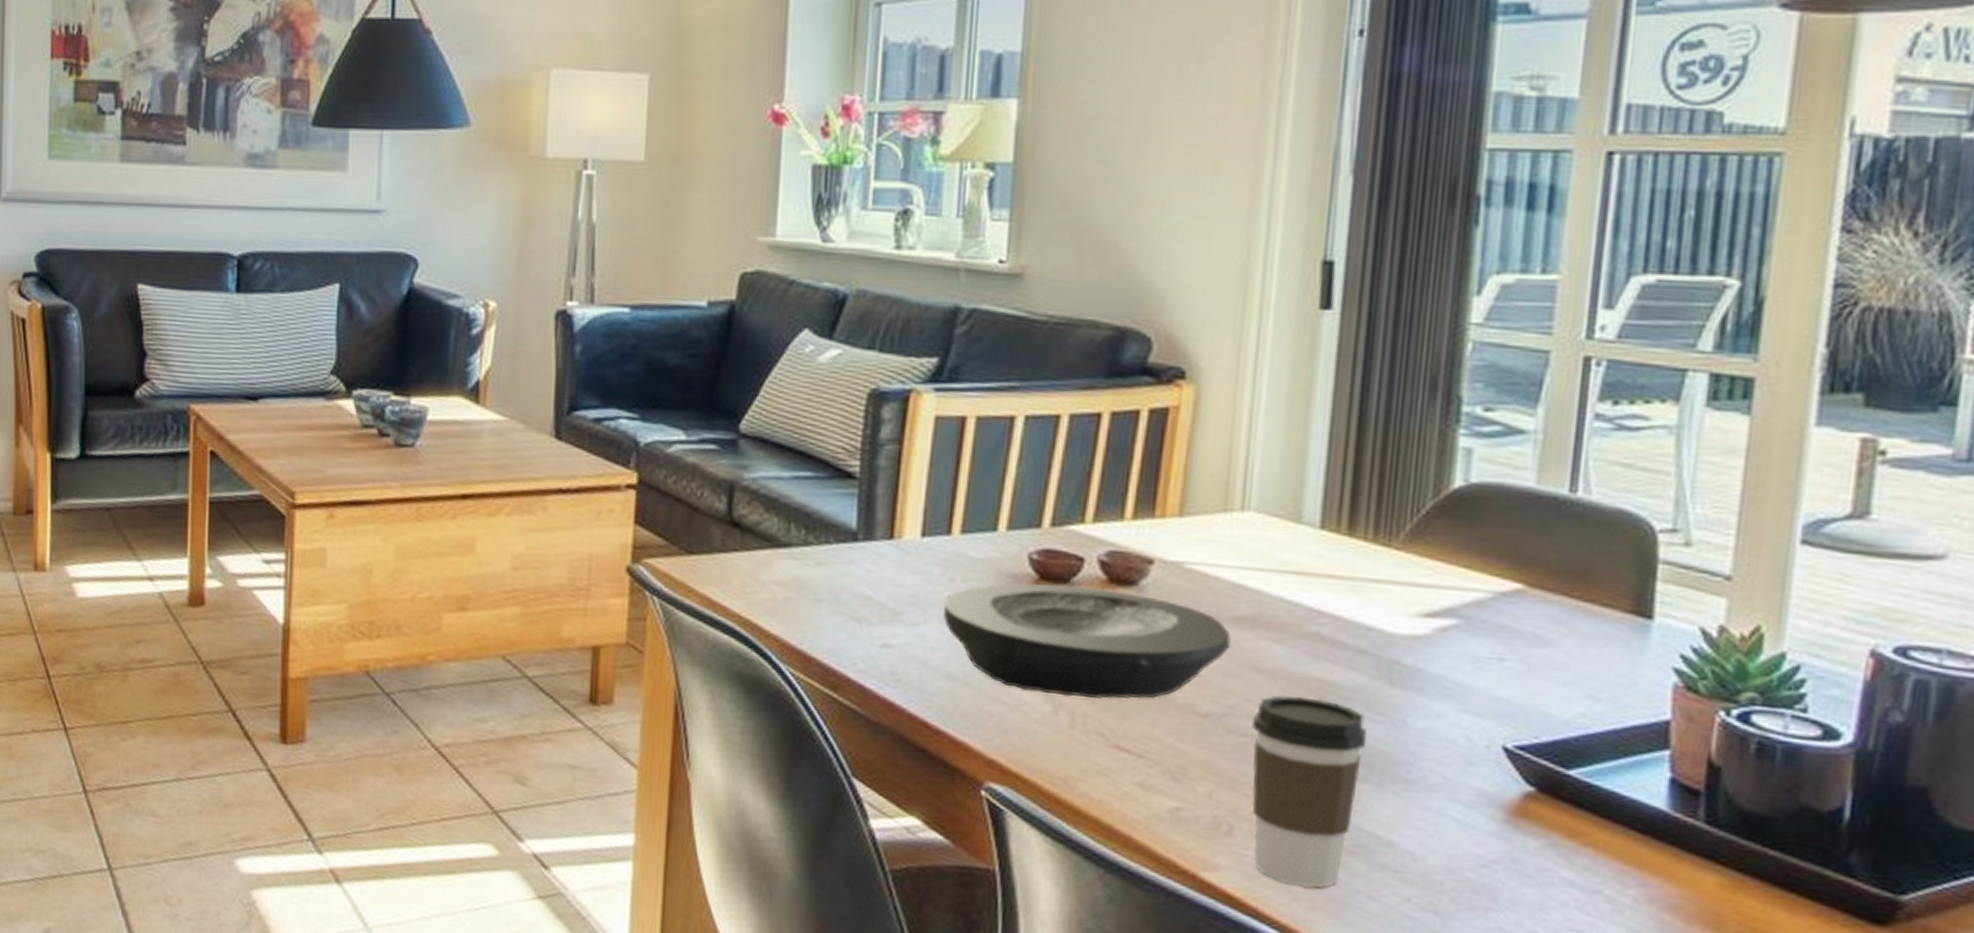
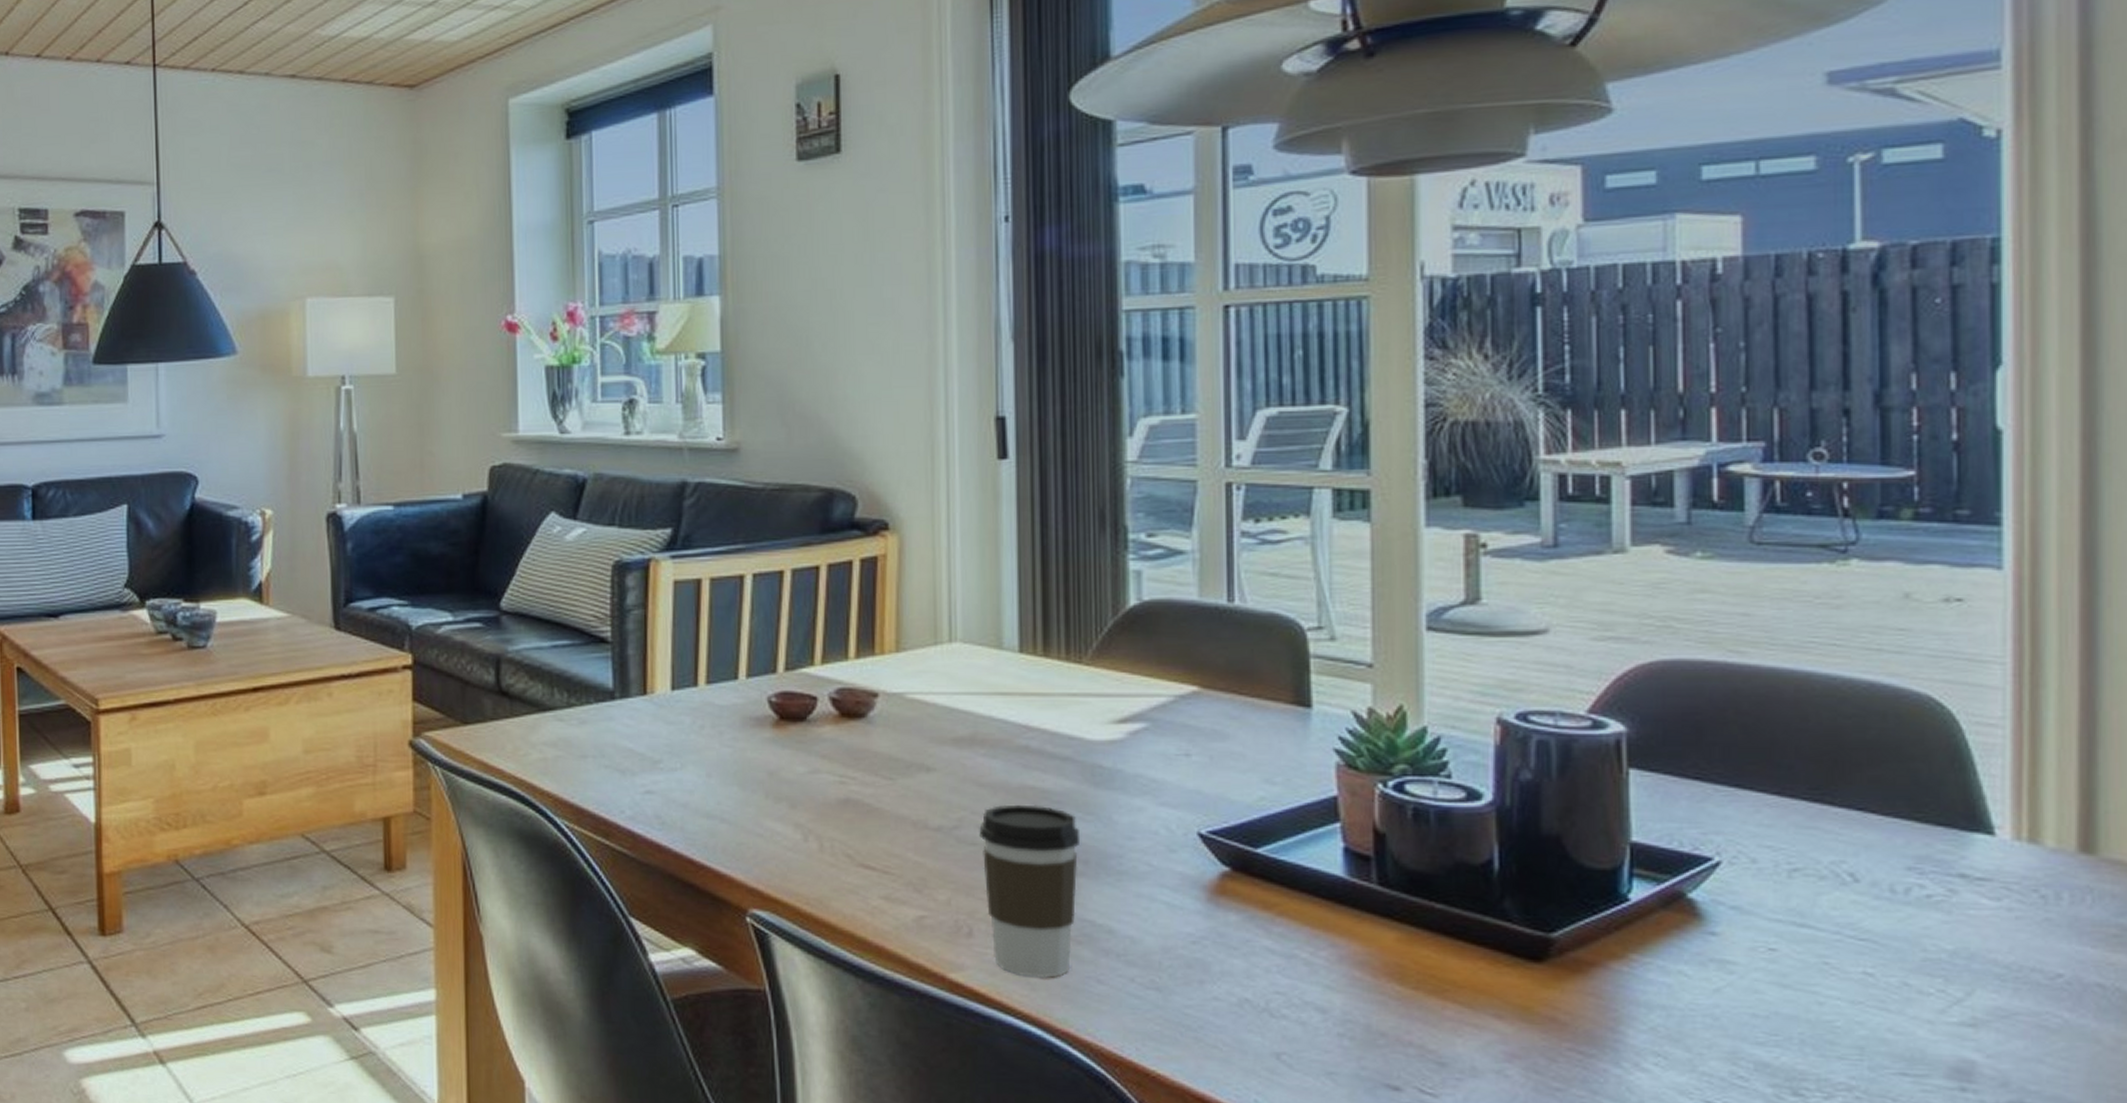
plate: present [943,582,1232,700] -> none [696,723,954,824]

